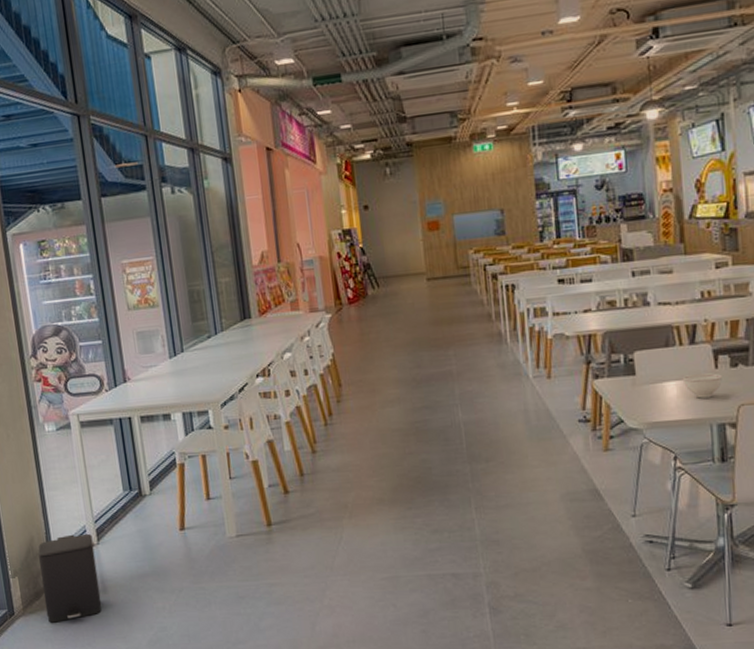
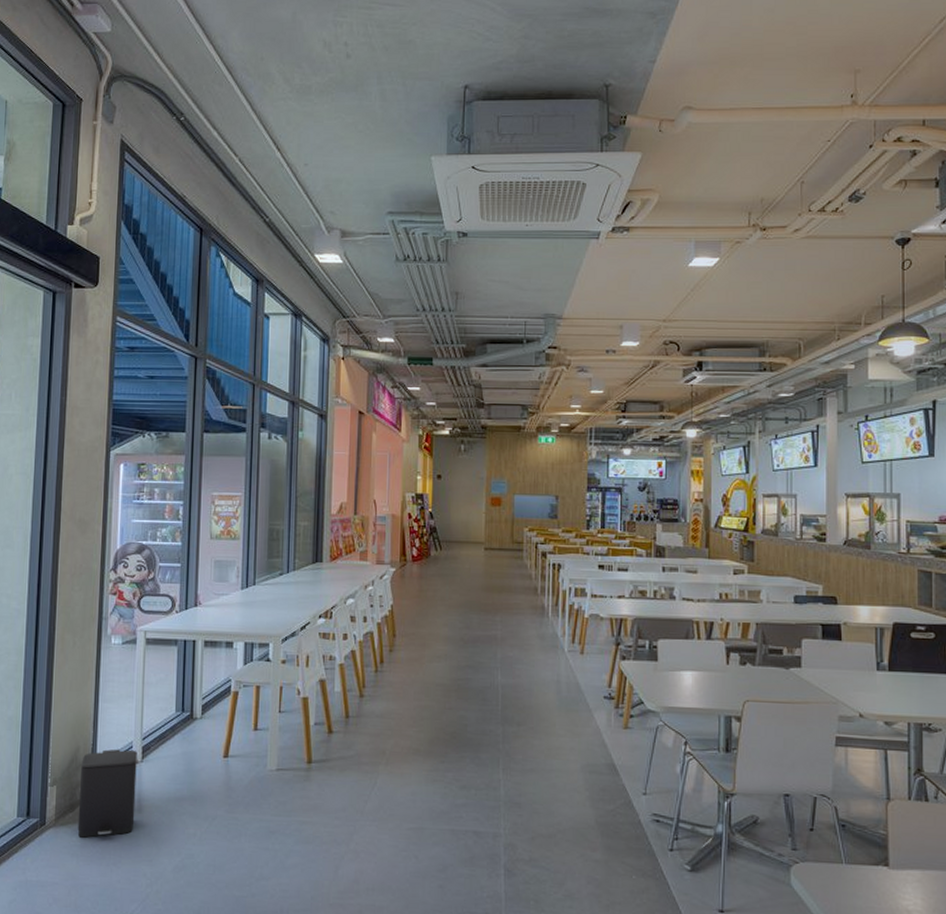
bowl: present [682,372,722,399] -> none [697,666,732,691]

